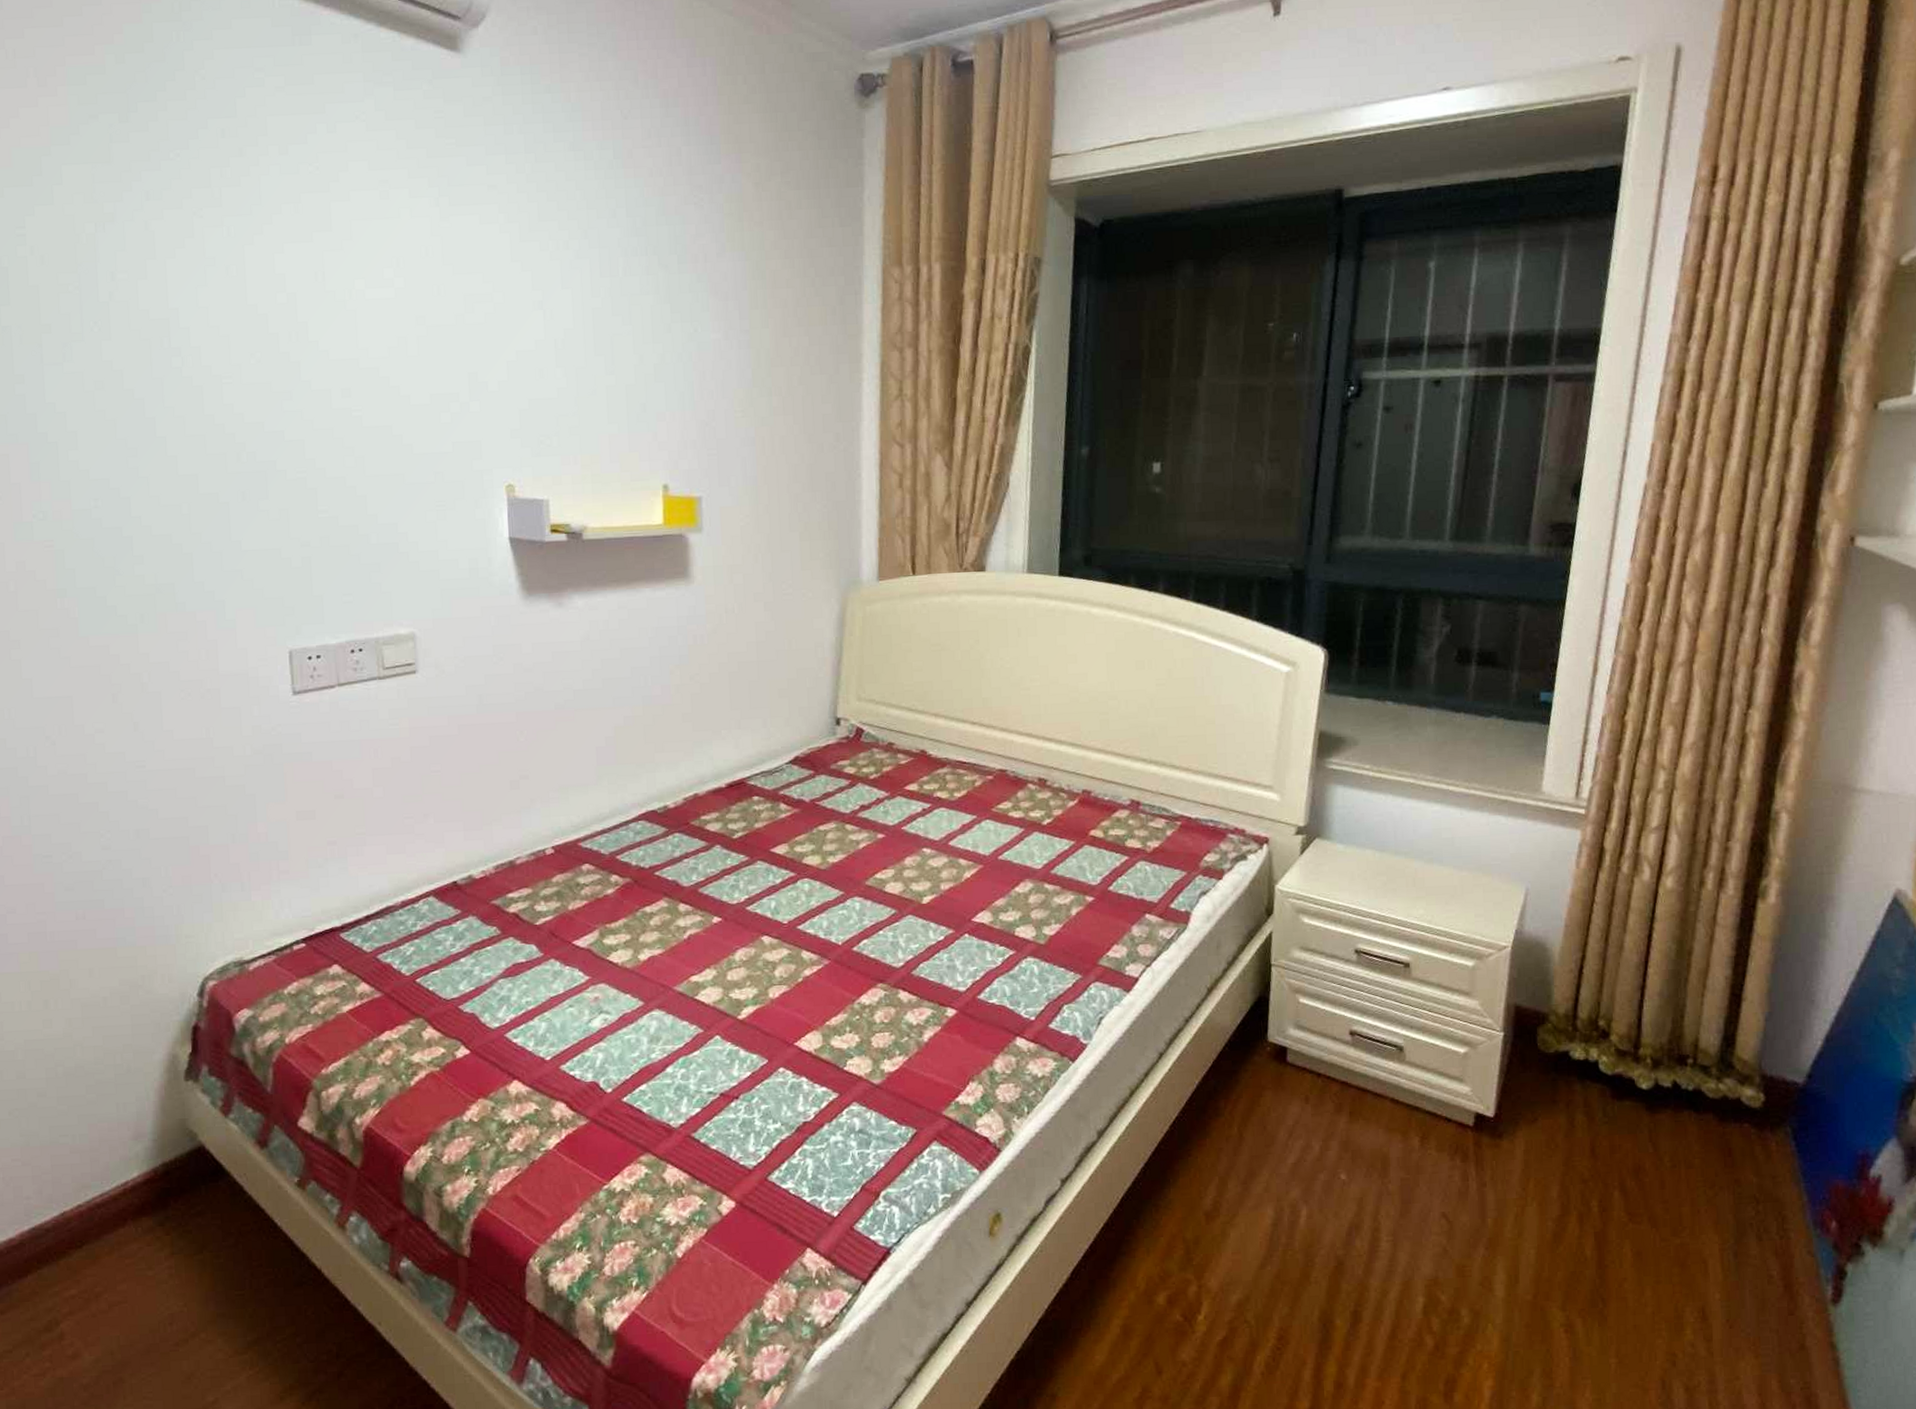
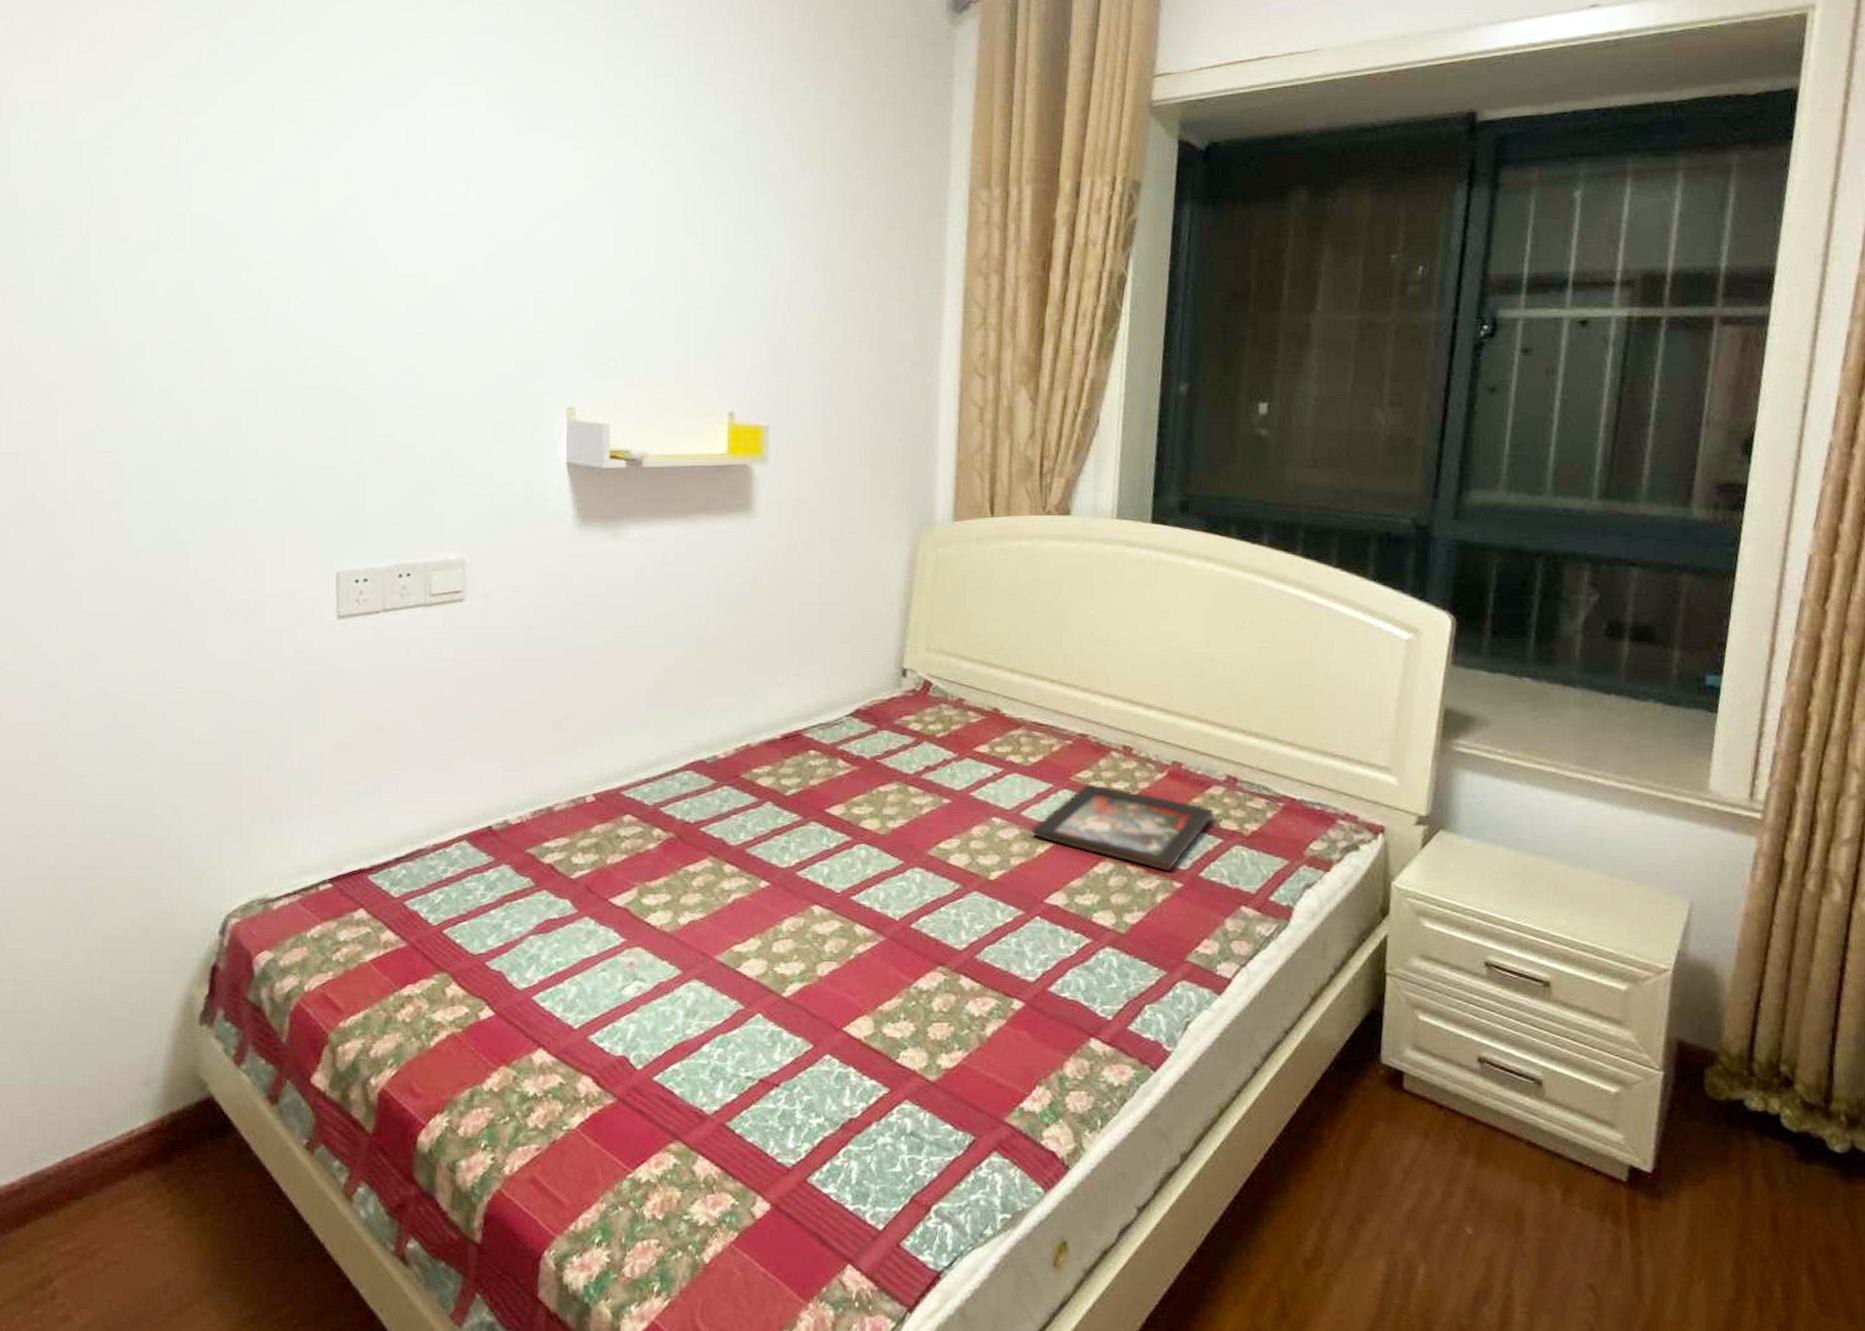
decorative tray: none [959,813,1121,887] -> present [1032,784,1215,871]

